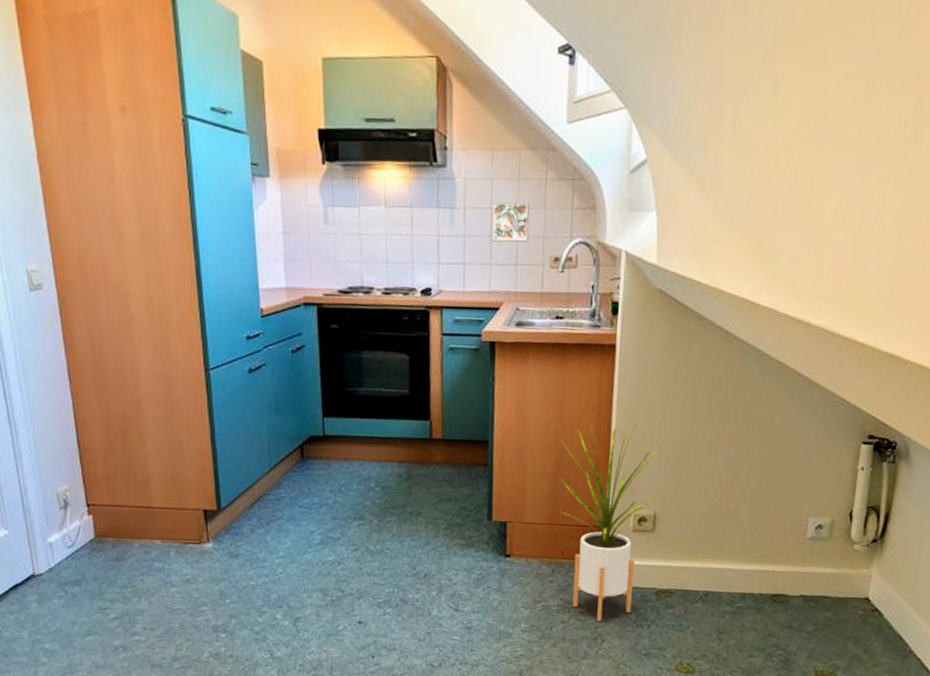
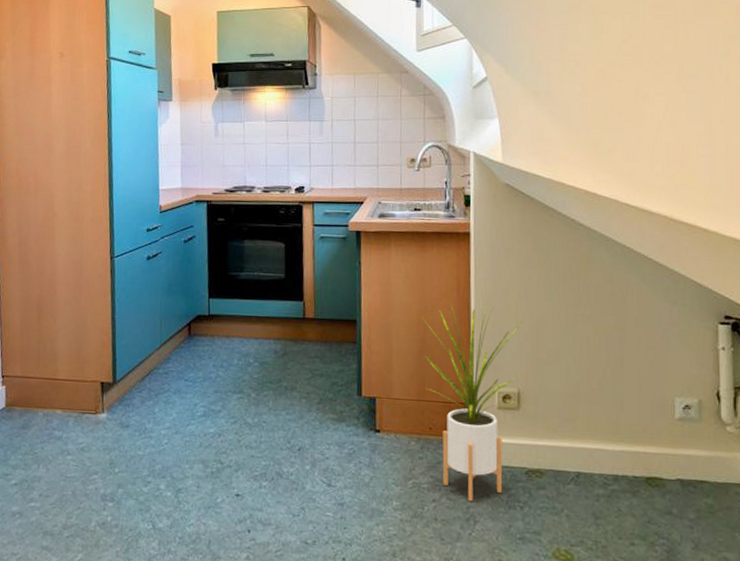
decorative tile: present [491,202,530,243] -> none [355,114,388,147]

